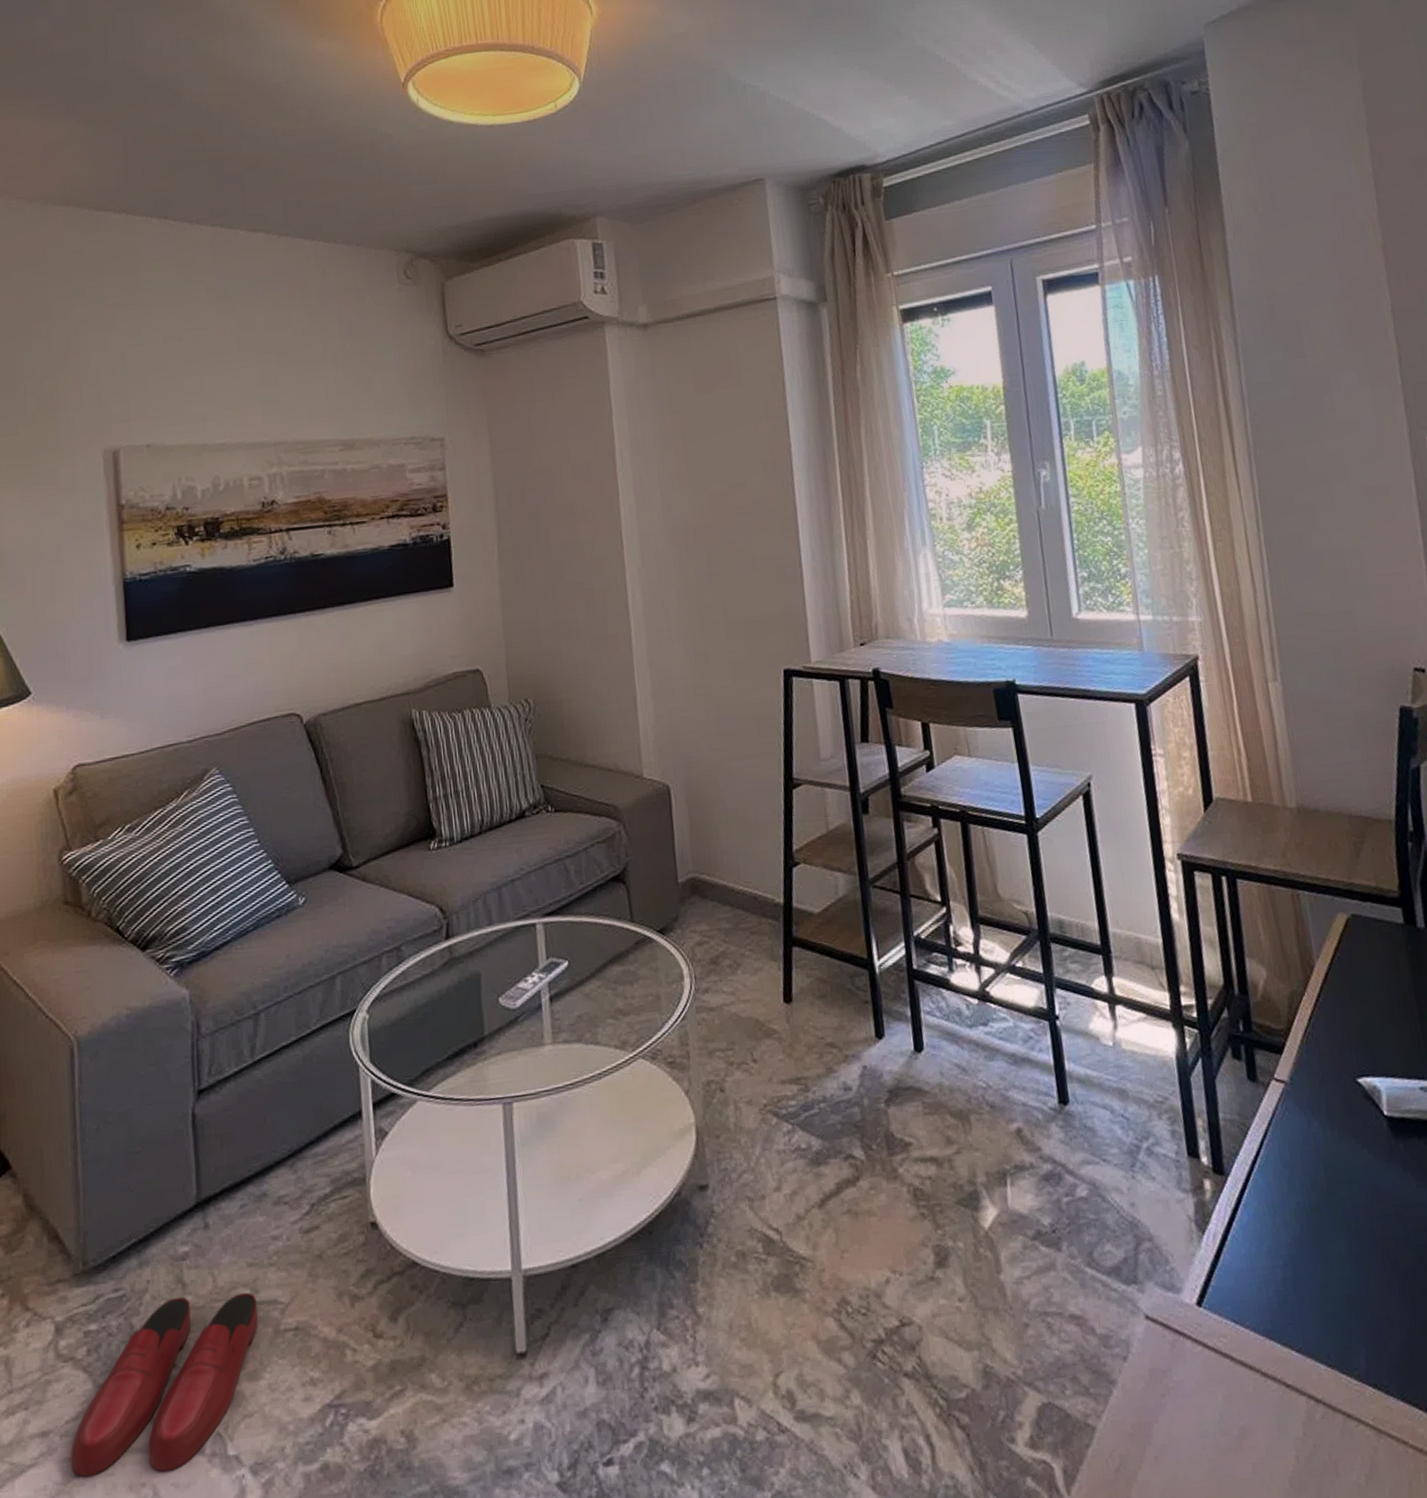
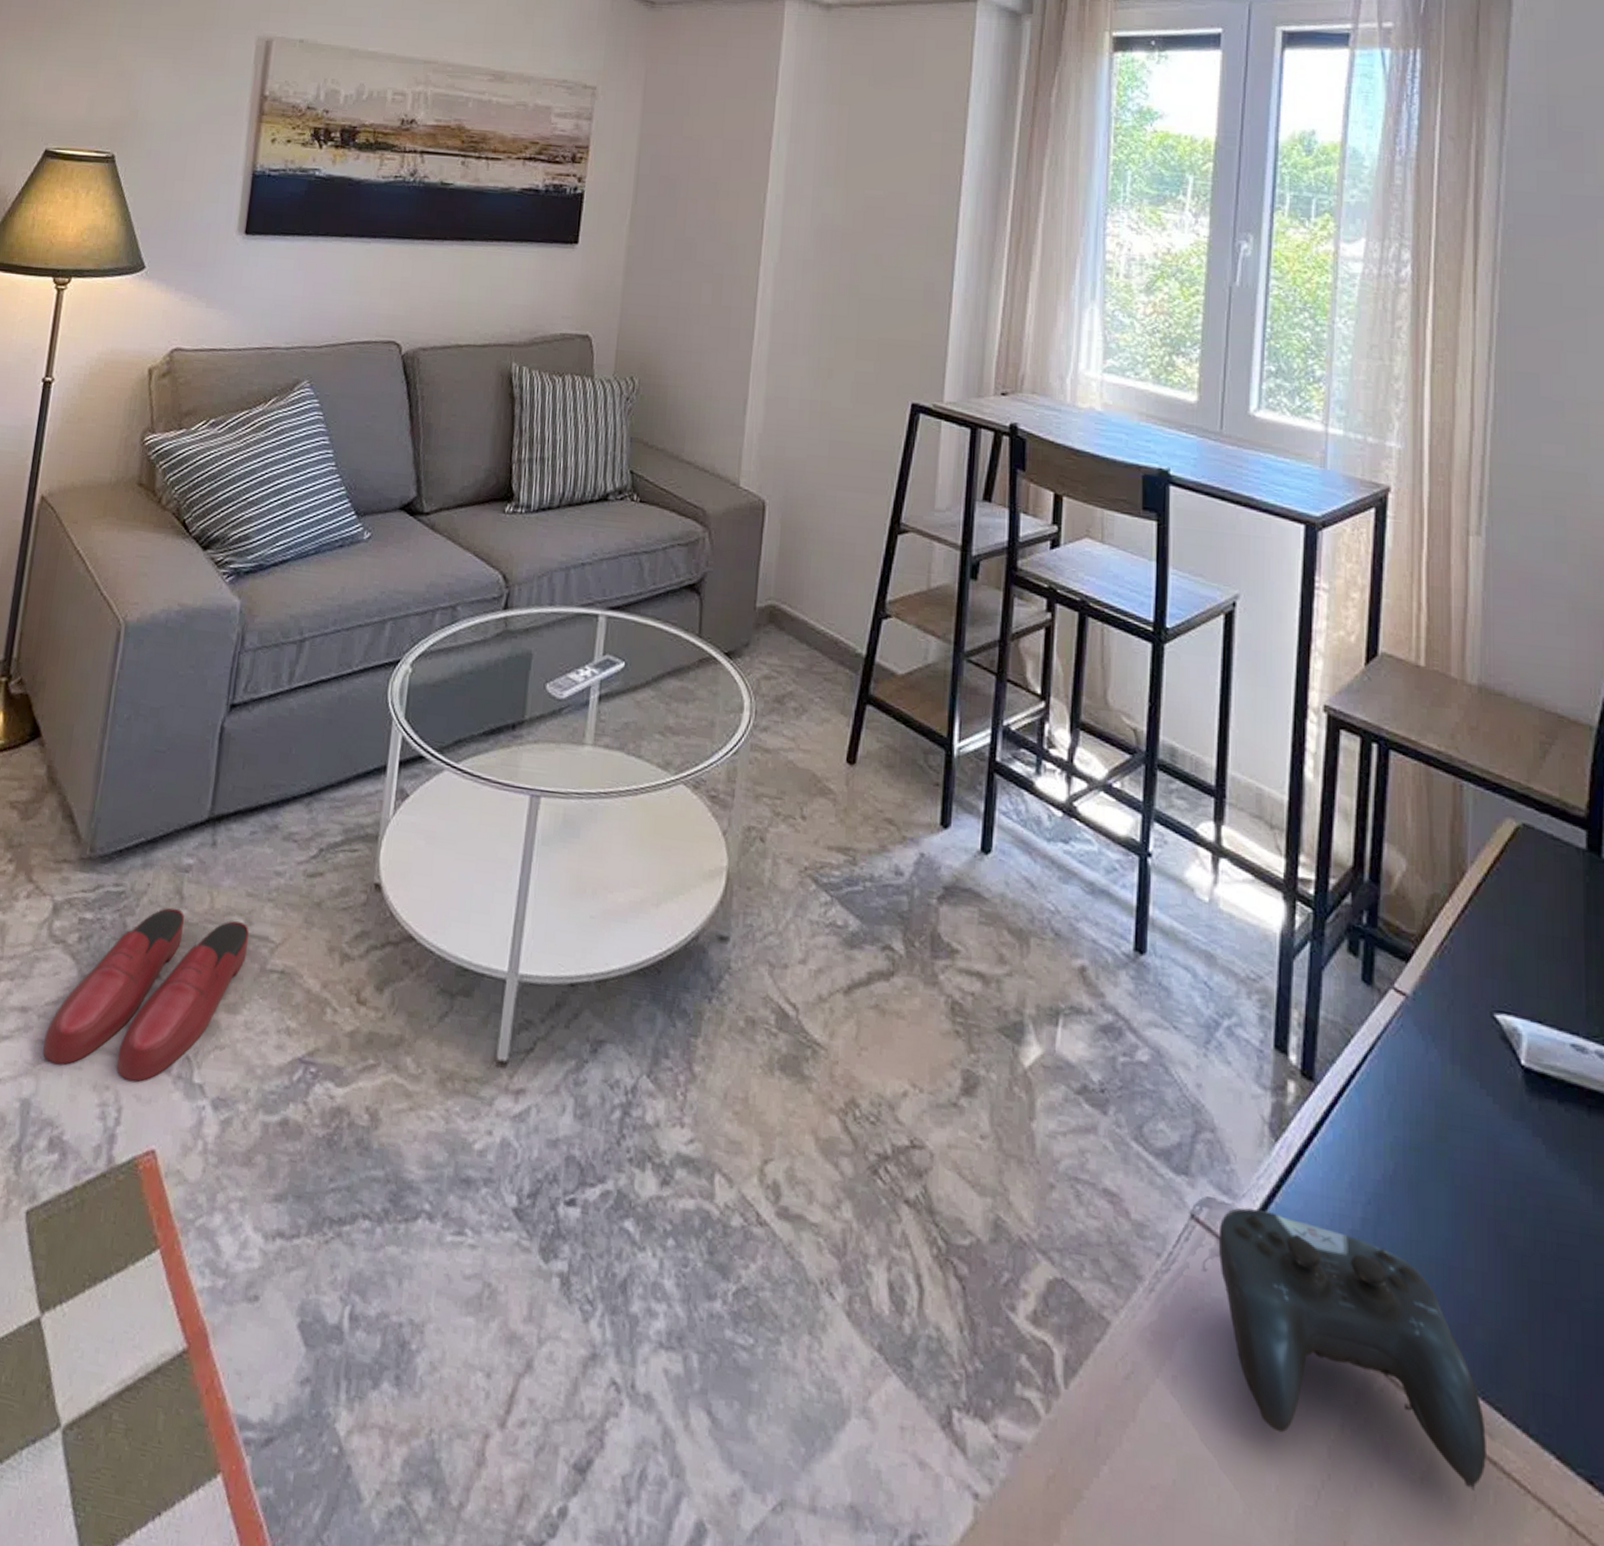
control: none [1169,1294,1415,1478] -> present [1218,1207,1486,1491]

